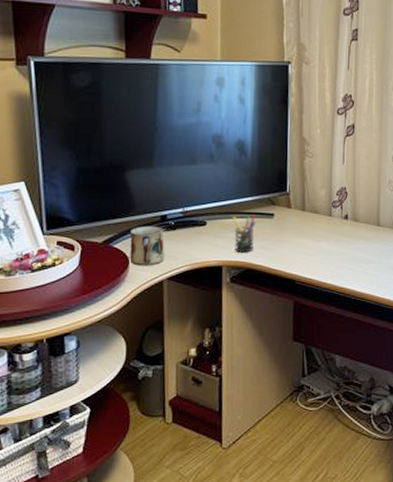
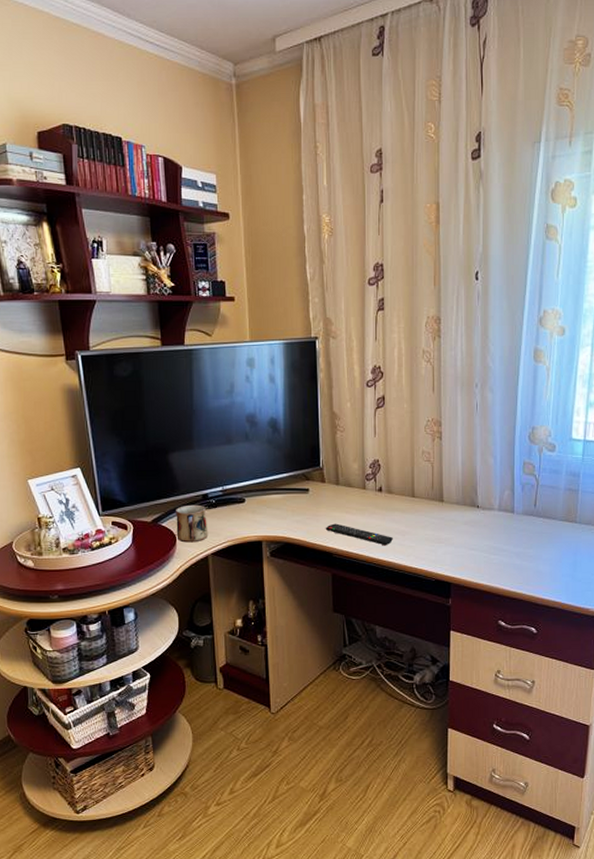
pen holder: present [232,215,256,253] -> none [269,491,292,528]
remote control: none [289,250,357,274] -> present [325,523,393,546]

